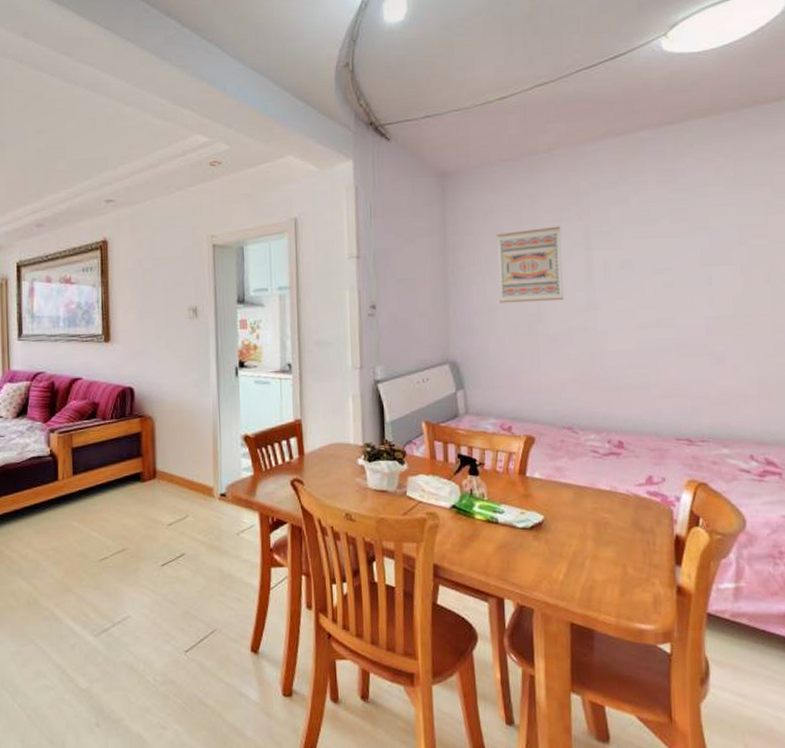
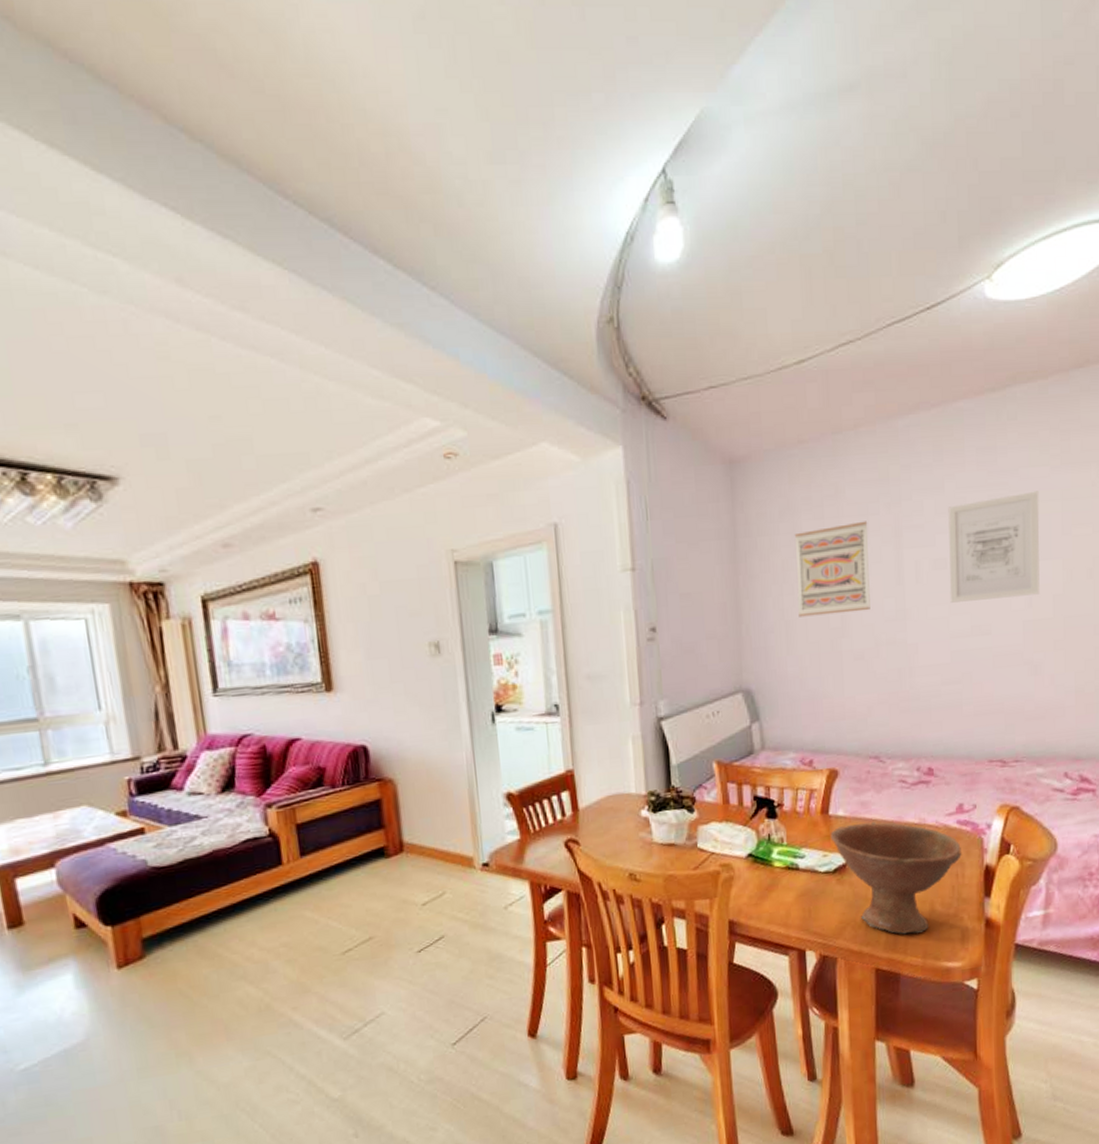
bowl: none [527,485,653,594] -> present [830,821,963,935]
wall art: none [633,207,720,298] -> present [948,491,1040,603]

